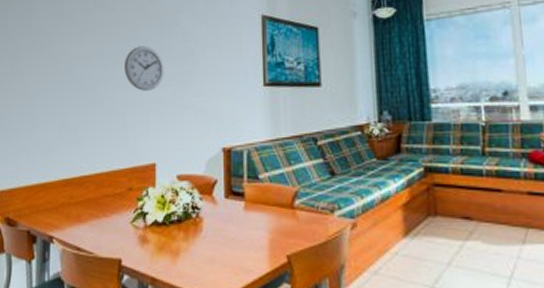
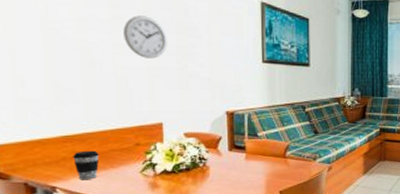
coffee cup: none [70,196,94,230] -> present [73,150,100,180]

